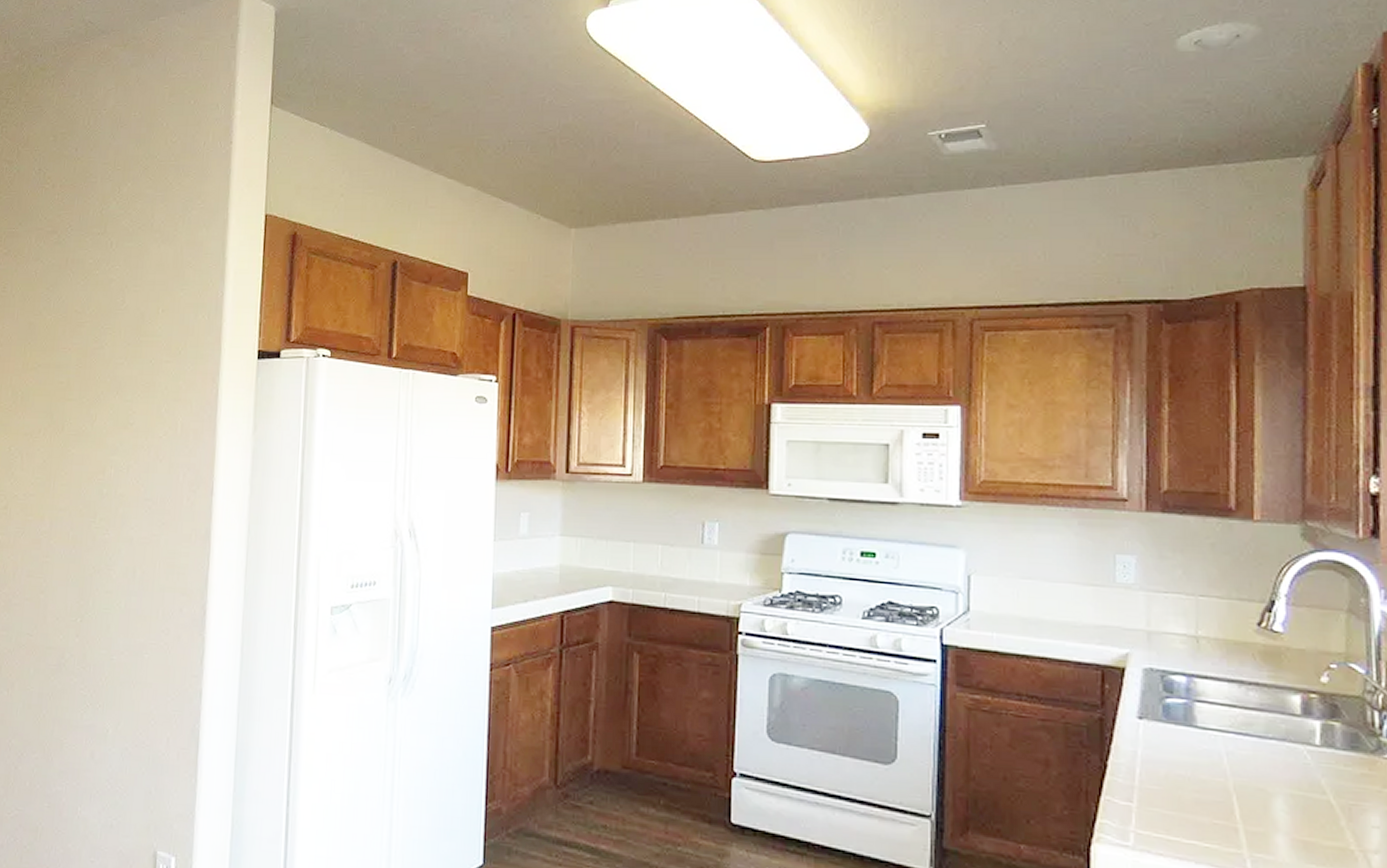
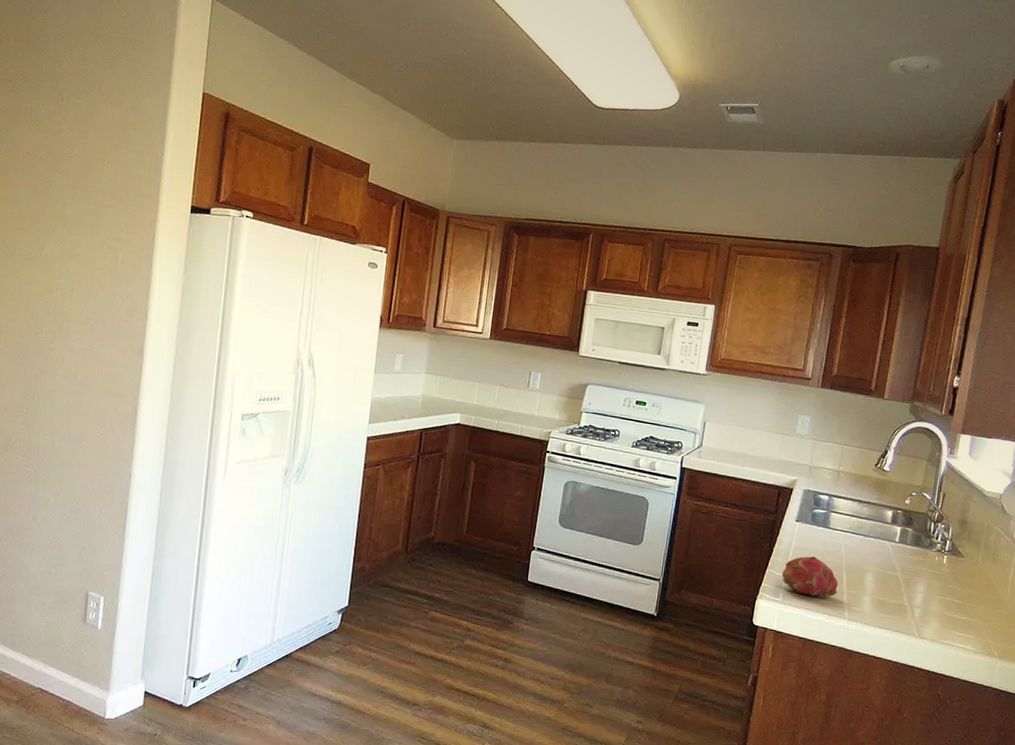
fruit: none [1128,773,1227,839] -> present [782,556,839,598]

